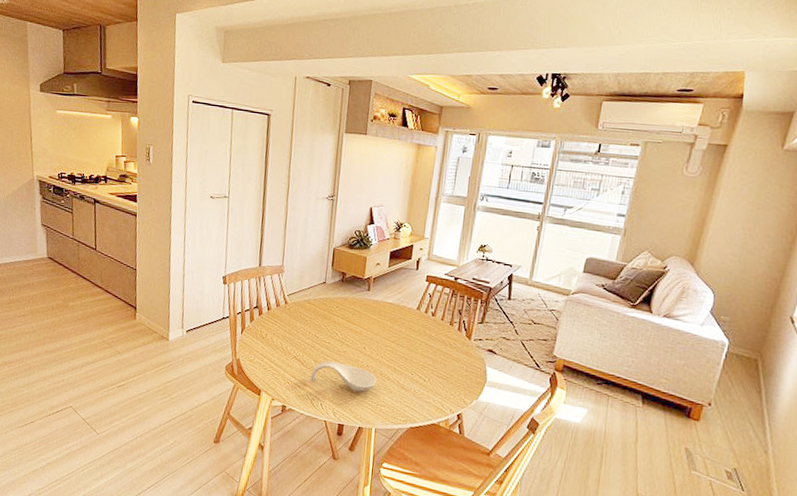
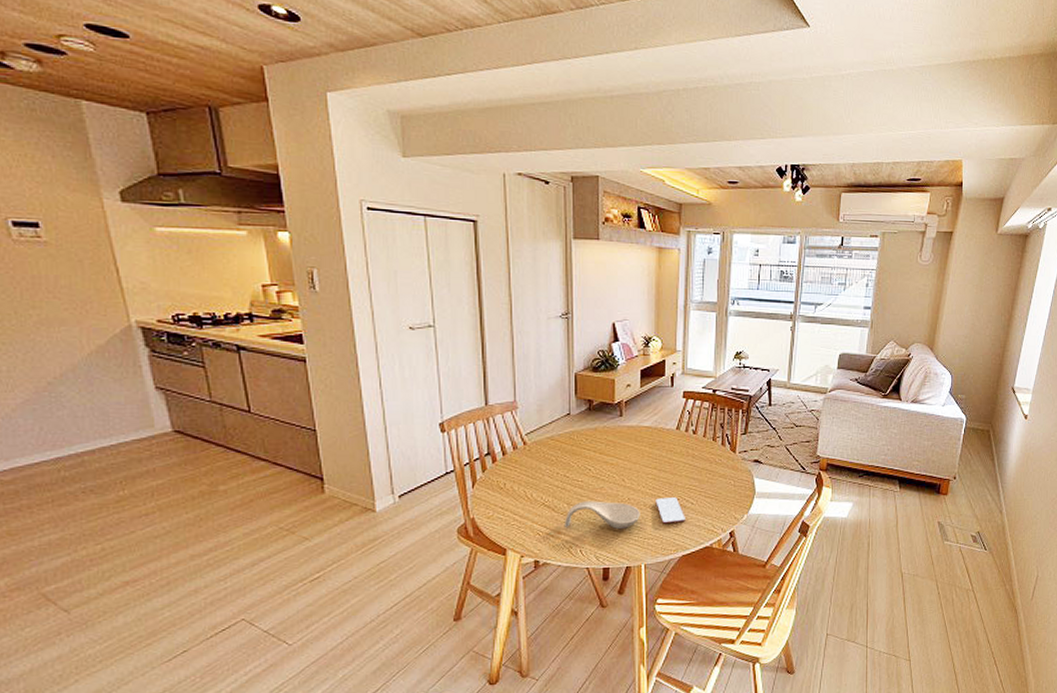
smartphone: none [391,370,417,397] -> present [655,497,685,524]

